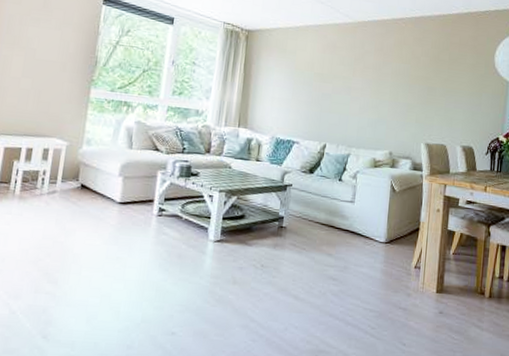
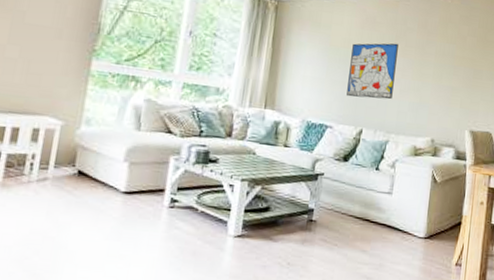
wall art: none [311,65,357,117] -> present [346,43,399,100]

